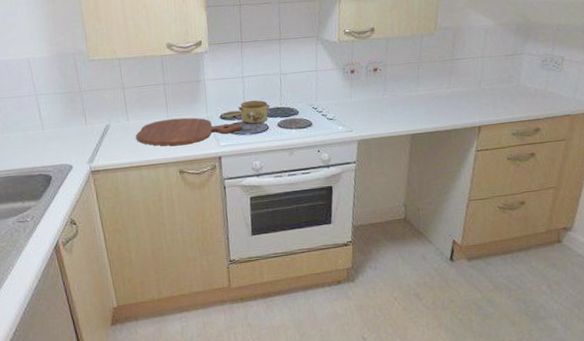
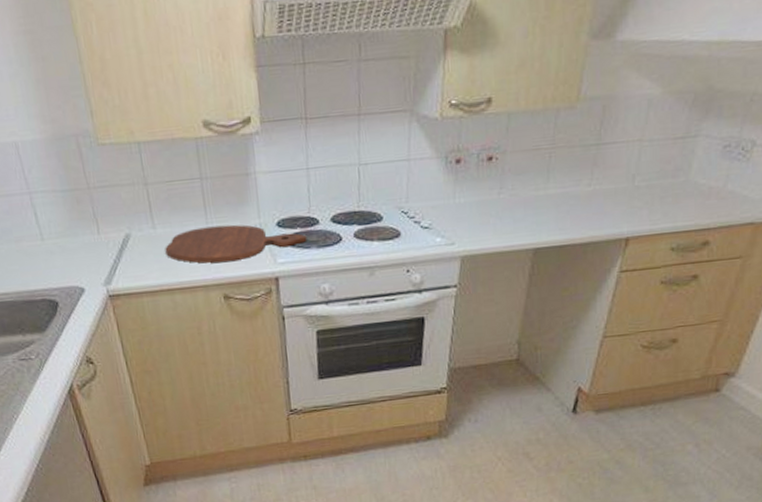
cooking pot: present [221,100,270,125] -> none [278,201,344,235]

